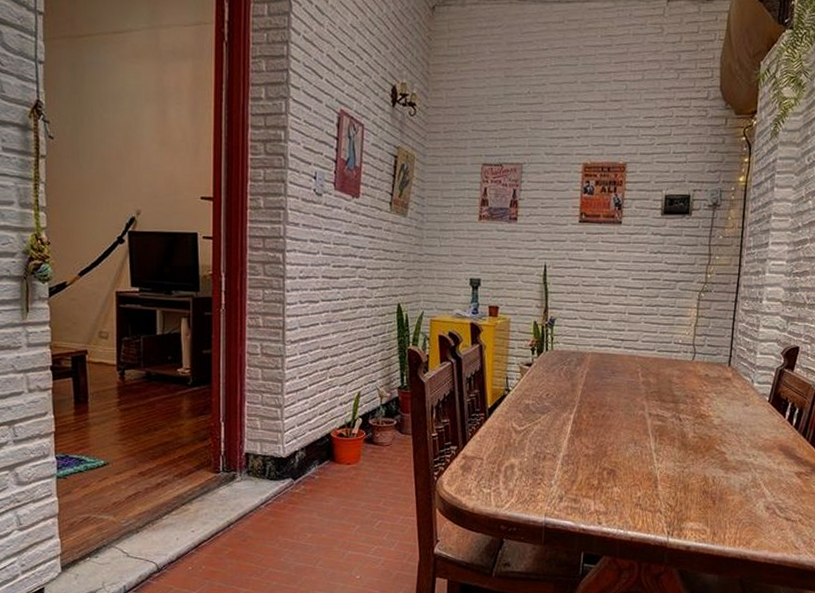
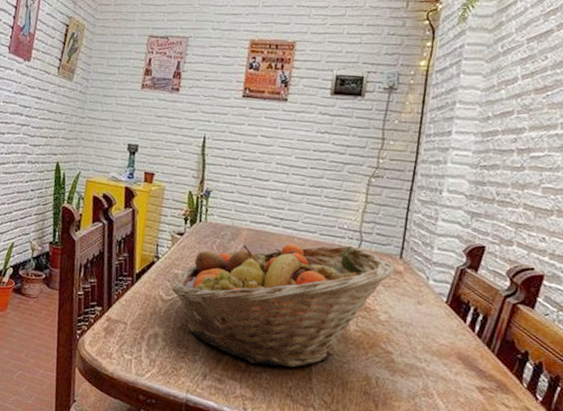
fruit basket: none [523,359,726,480] -> present [171,243,397,368]

